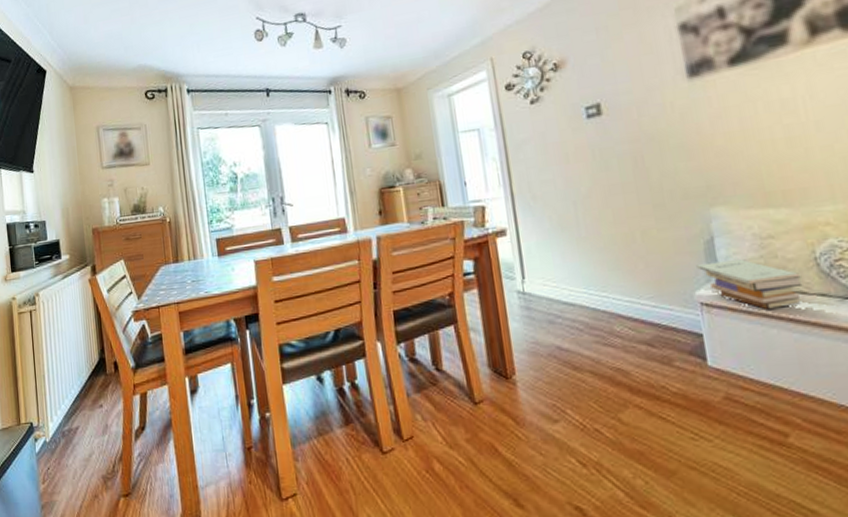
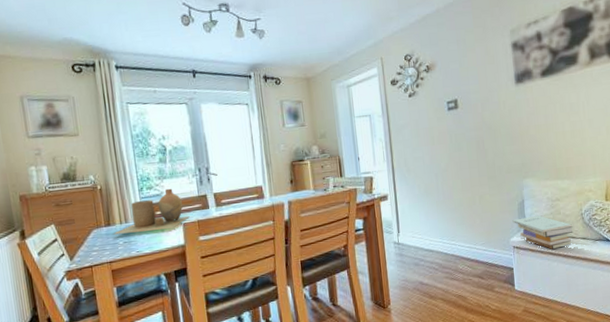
vase: none [181,221,262,272] -> present [113,188,190,235]

